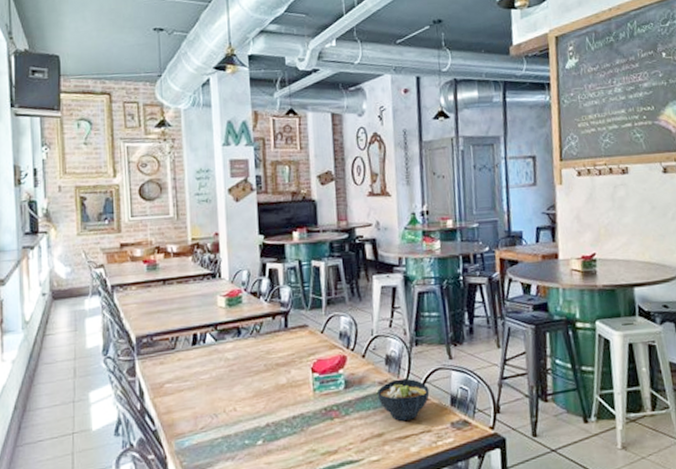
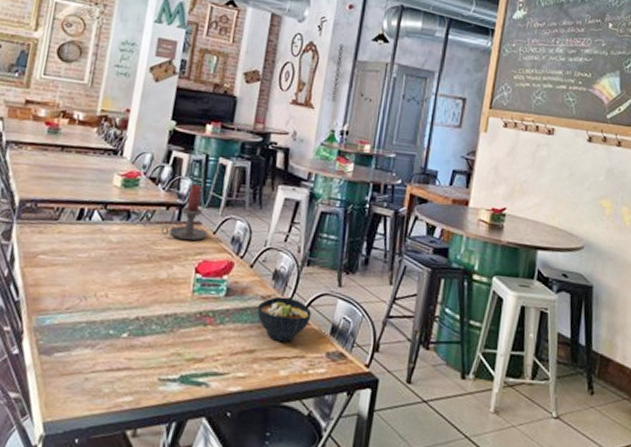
candle holder: none [271,290,316,345] -> present [160,183,208,241]

